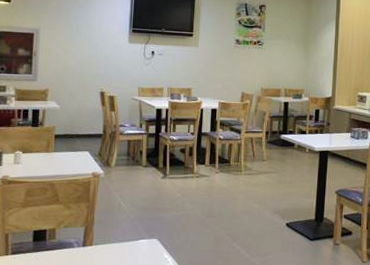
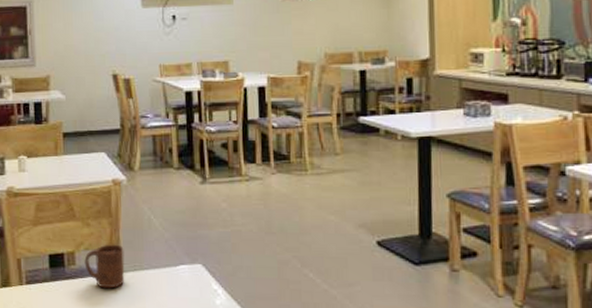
cup: none [63,223,97,258] -> present [84,244,125,289]

